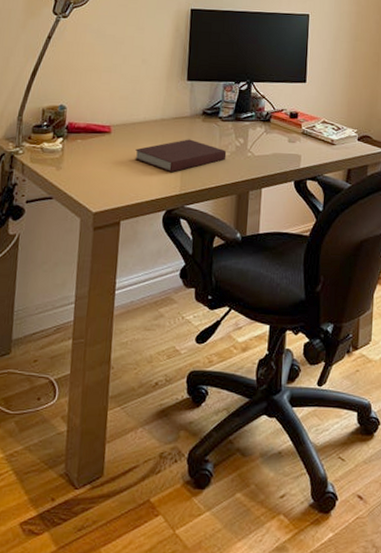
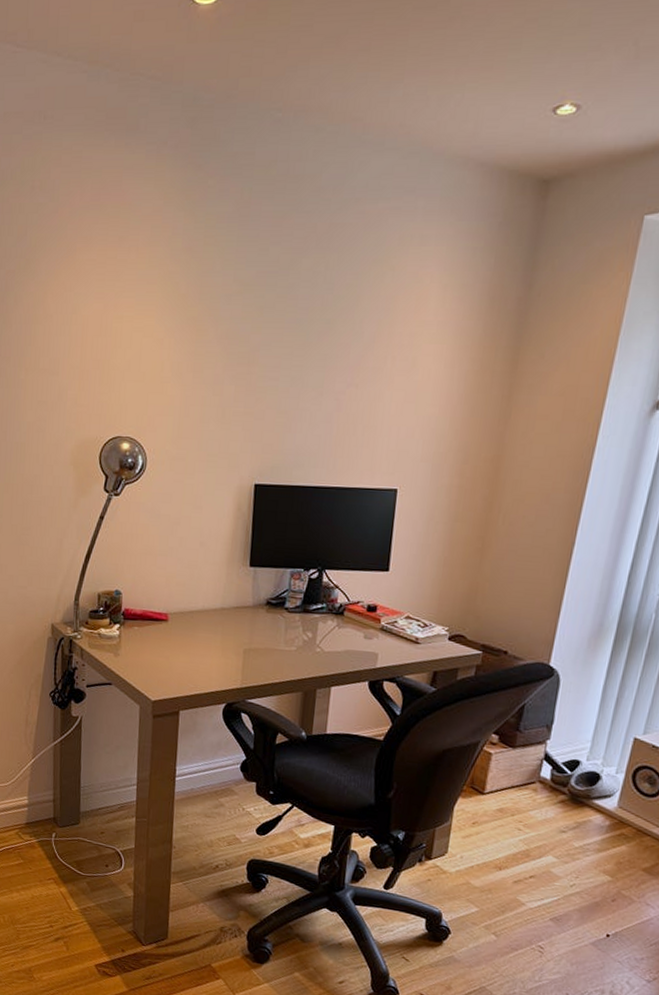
notebook: present [135,139,227,173] -> none [193,630,293,665]

